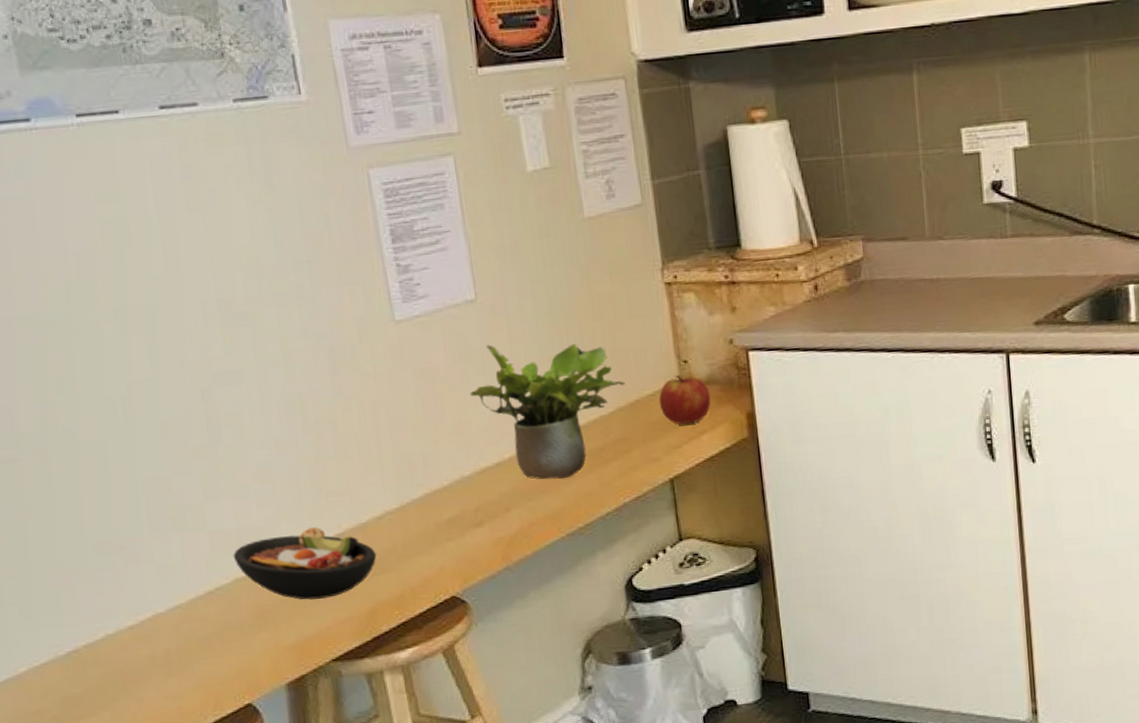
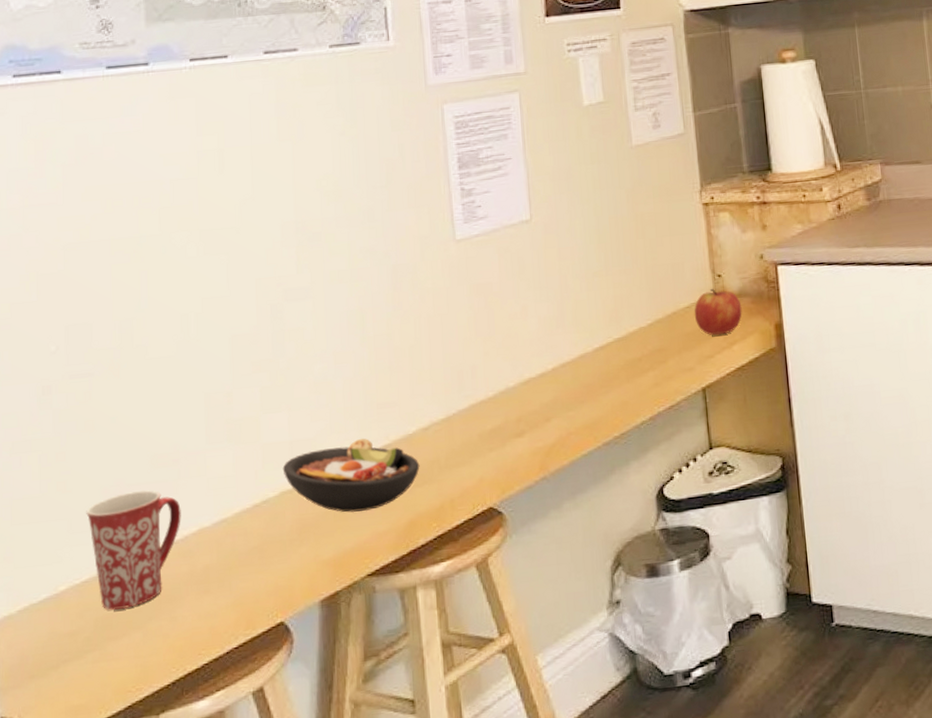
mug: none [35,576,135,691] -> present [86,489,181,610]
potted plant: present [470,344,626,480] -> none [519,260,664,390]

